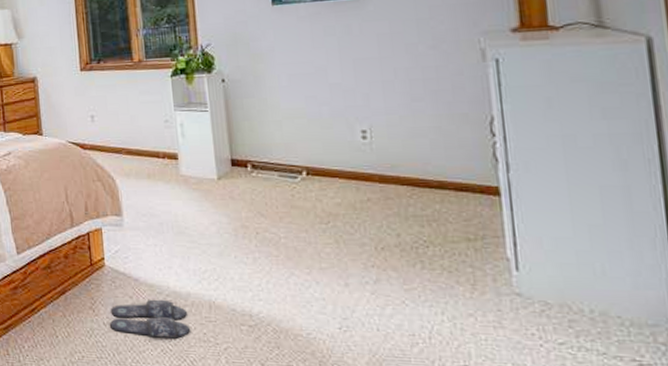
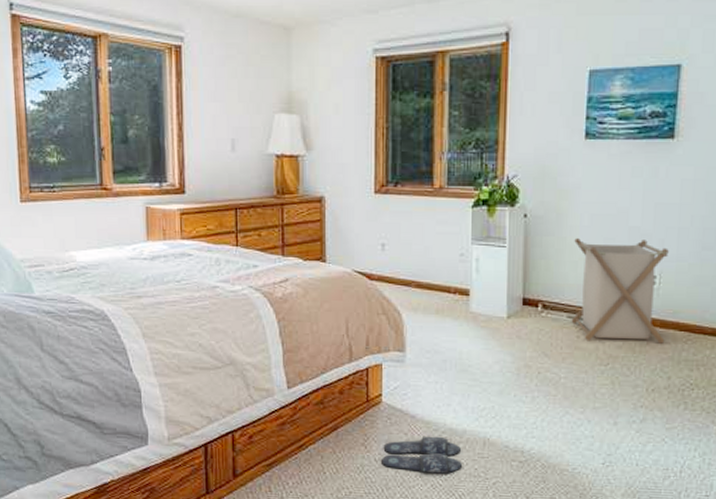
laundry basket: none [275,95,387,200] -> present [571,238,669,344]

